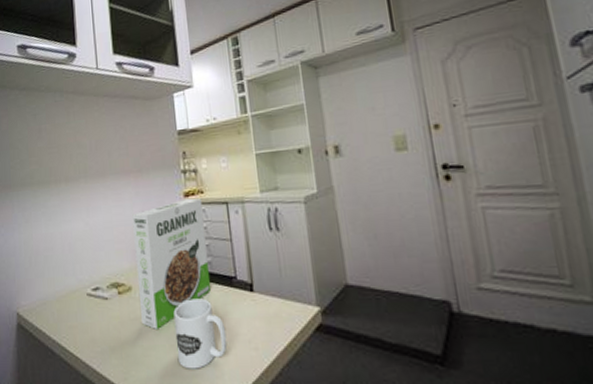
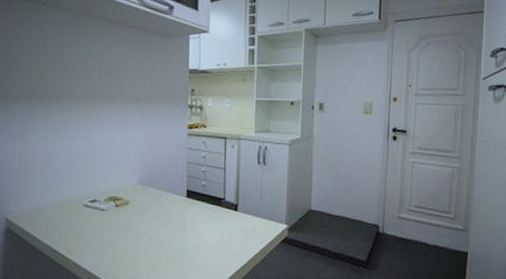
cereal box: present [132,198,212,329] -> none [135,130,204,237]
mug: present [173,298,228,369] -> none [165,214,210,269]

